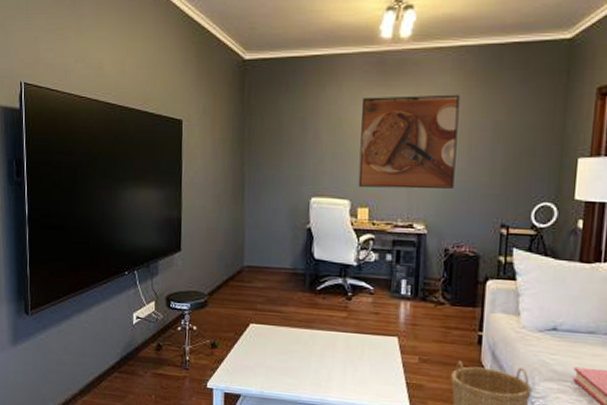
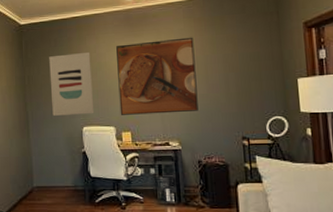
wall art: none [275,103,330,183] -> present [49,52,95,116]

